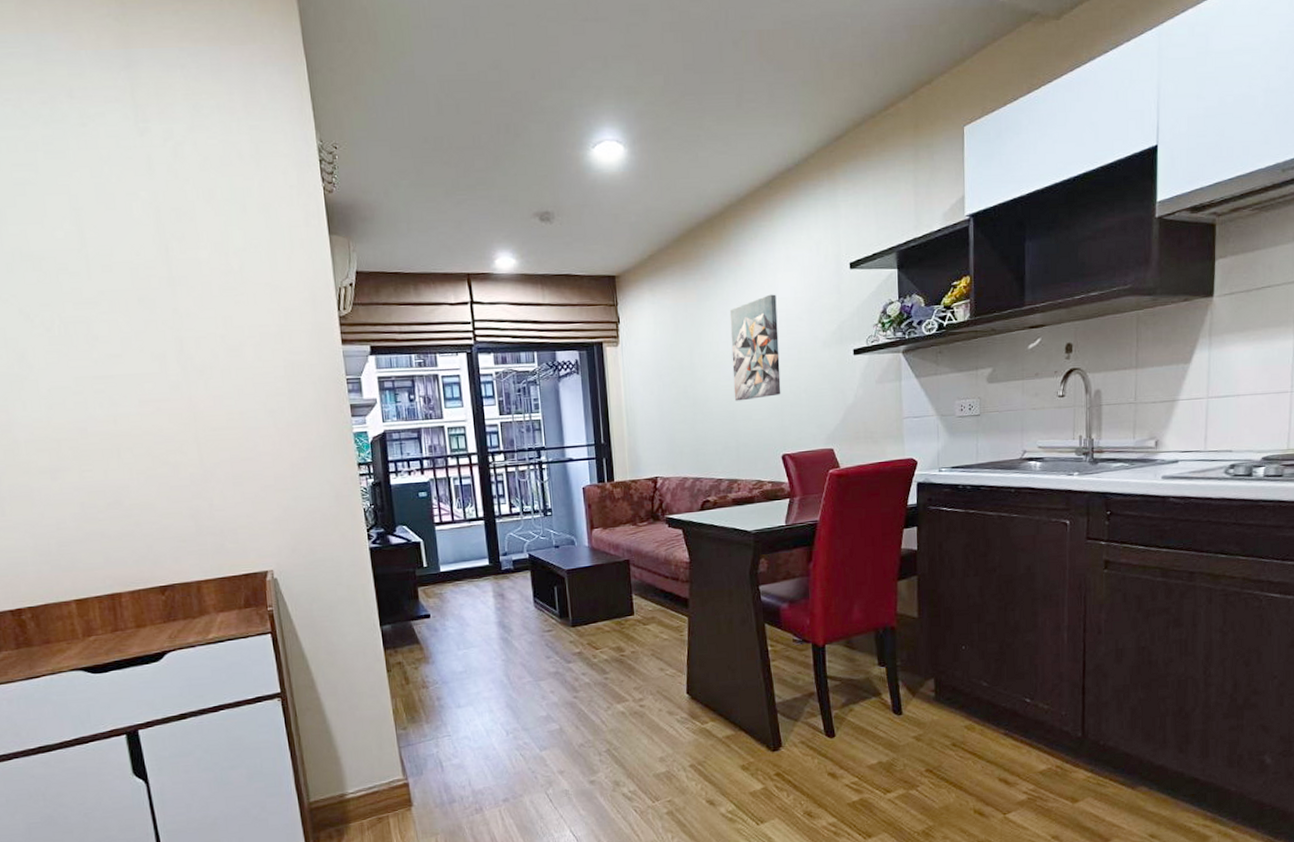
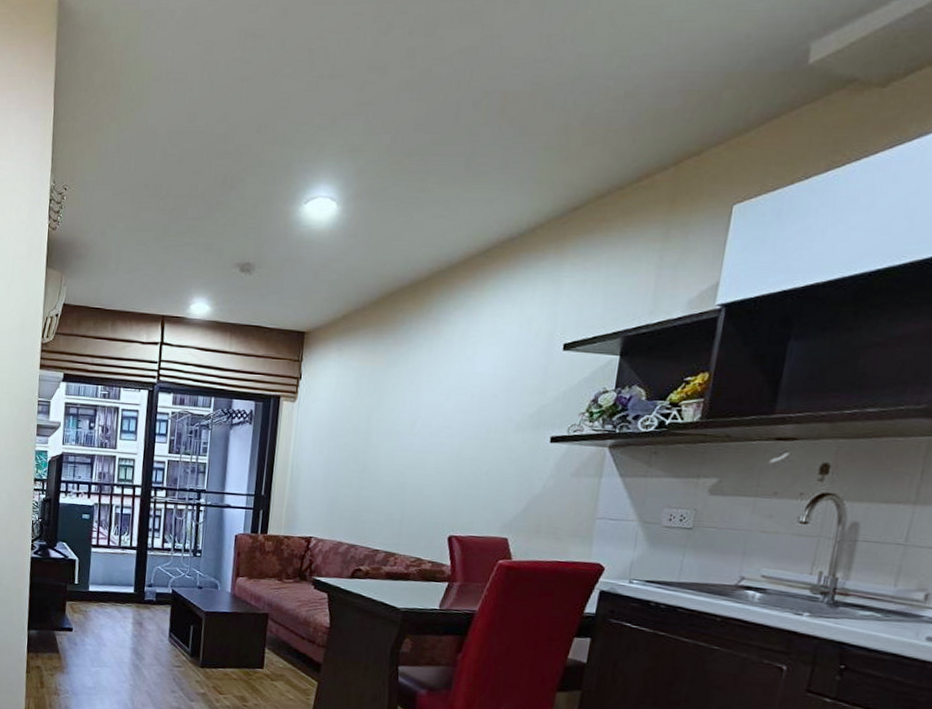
wall art: present [729,294,781,401] -> none [407,368,473,474]

